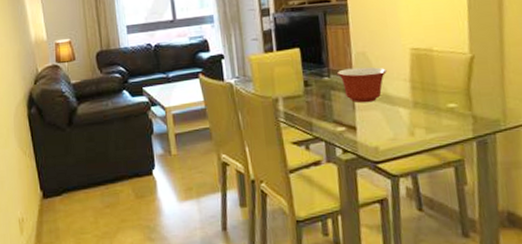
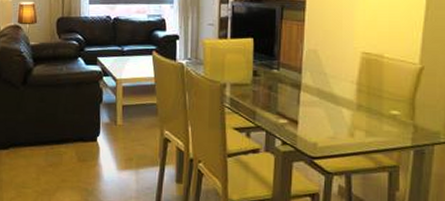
mixing bowl: present [337,66,388,103] -> none [287,64,337,100]

